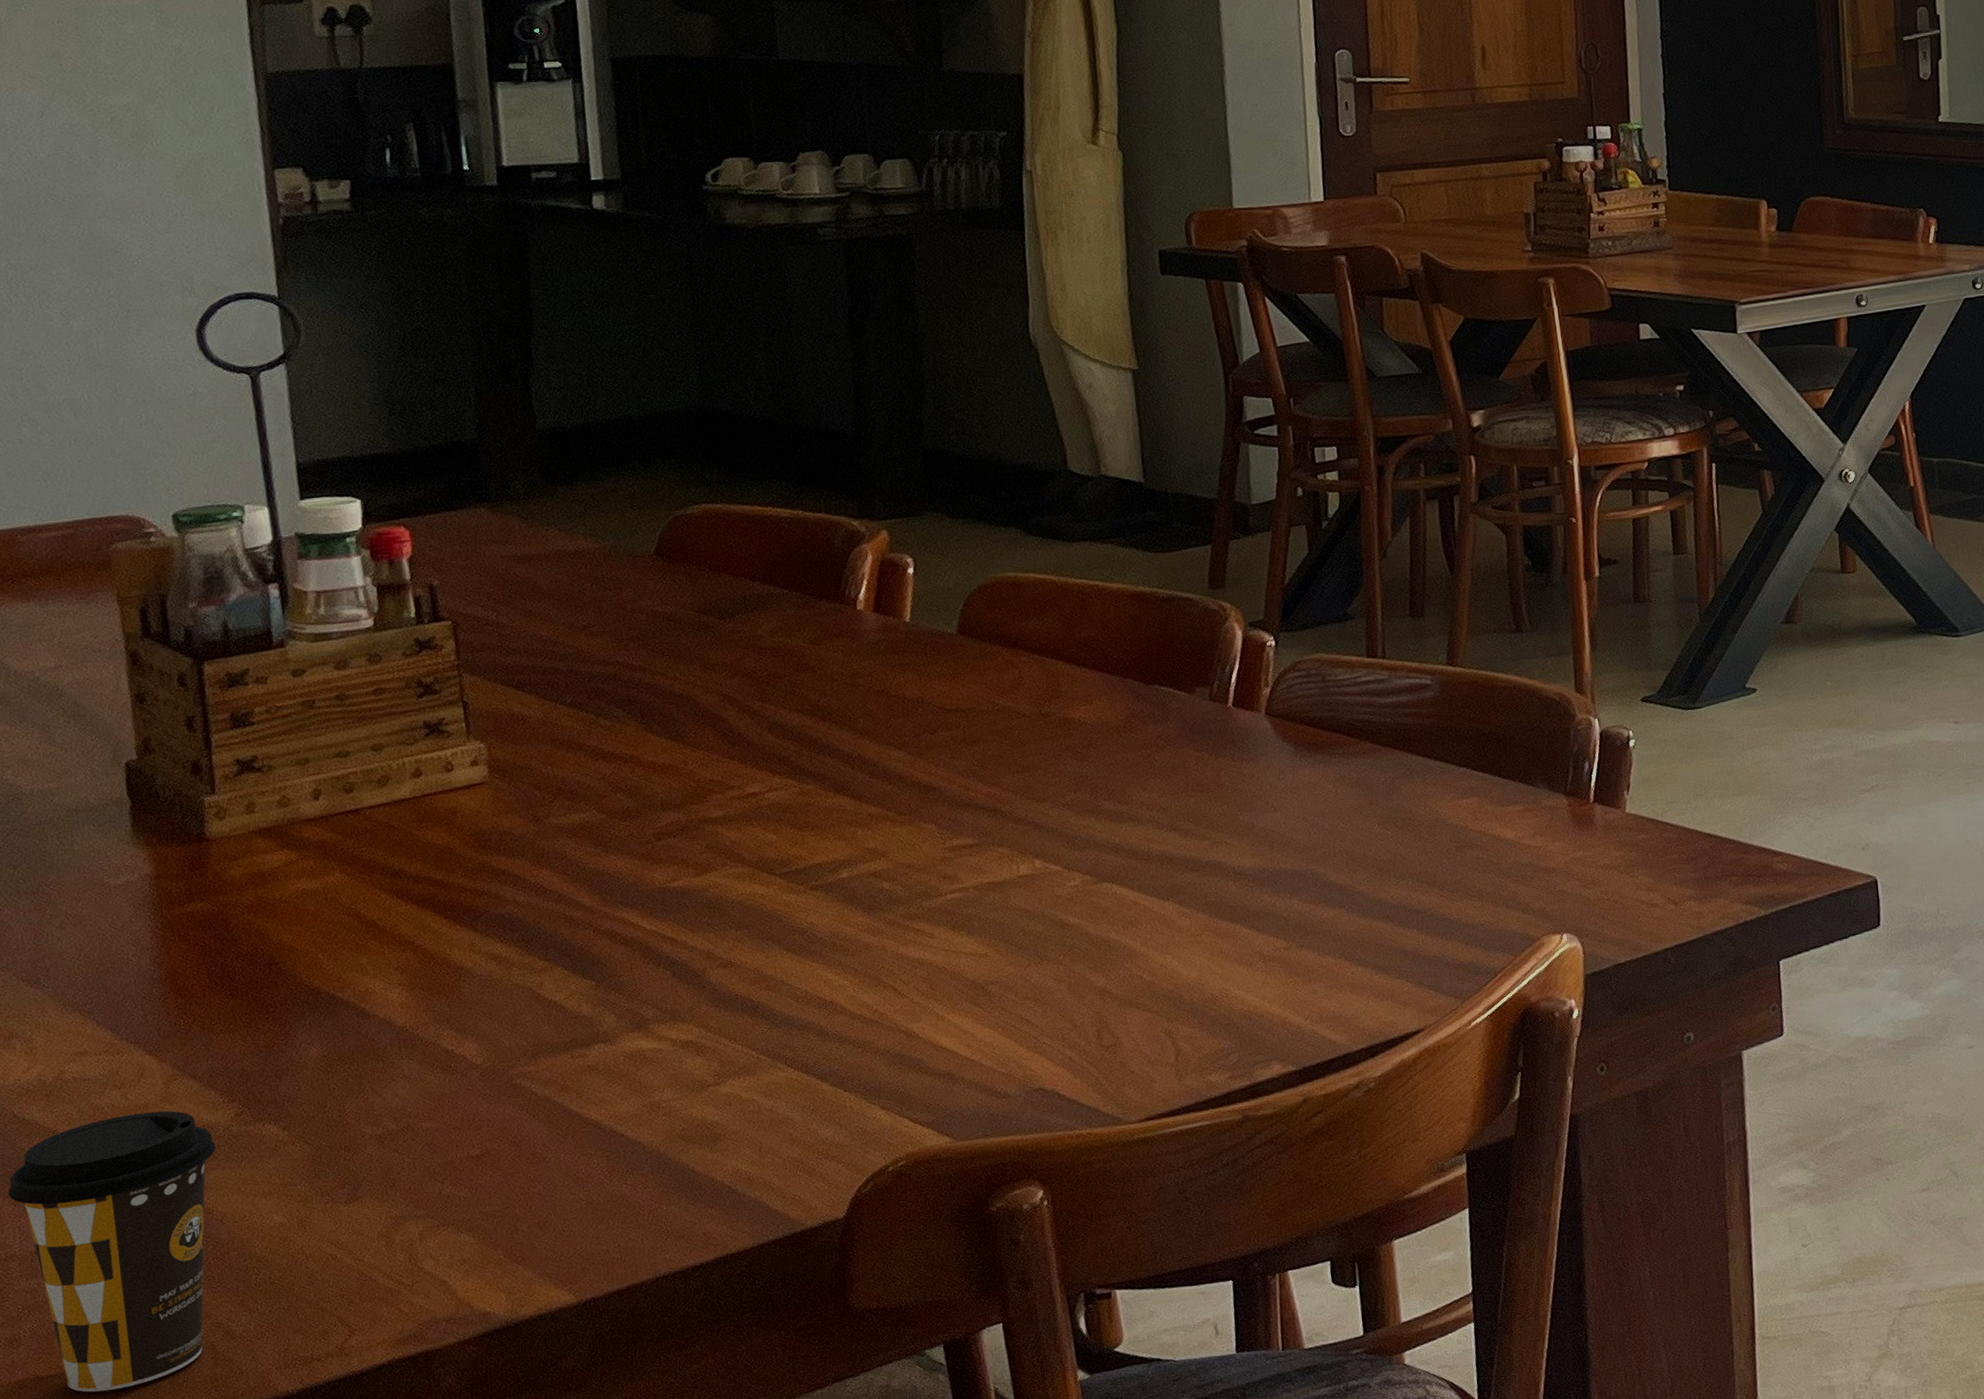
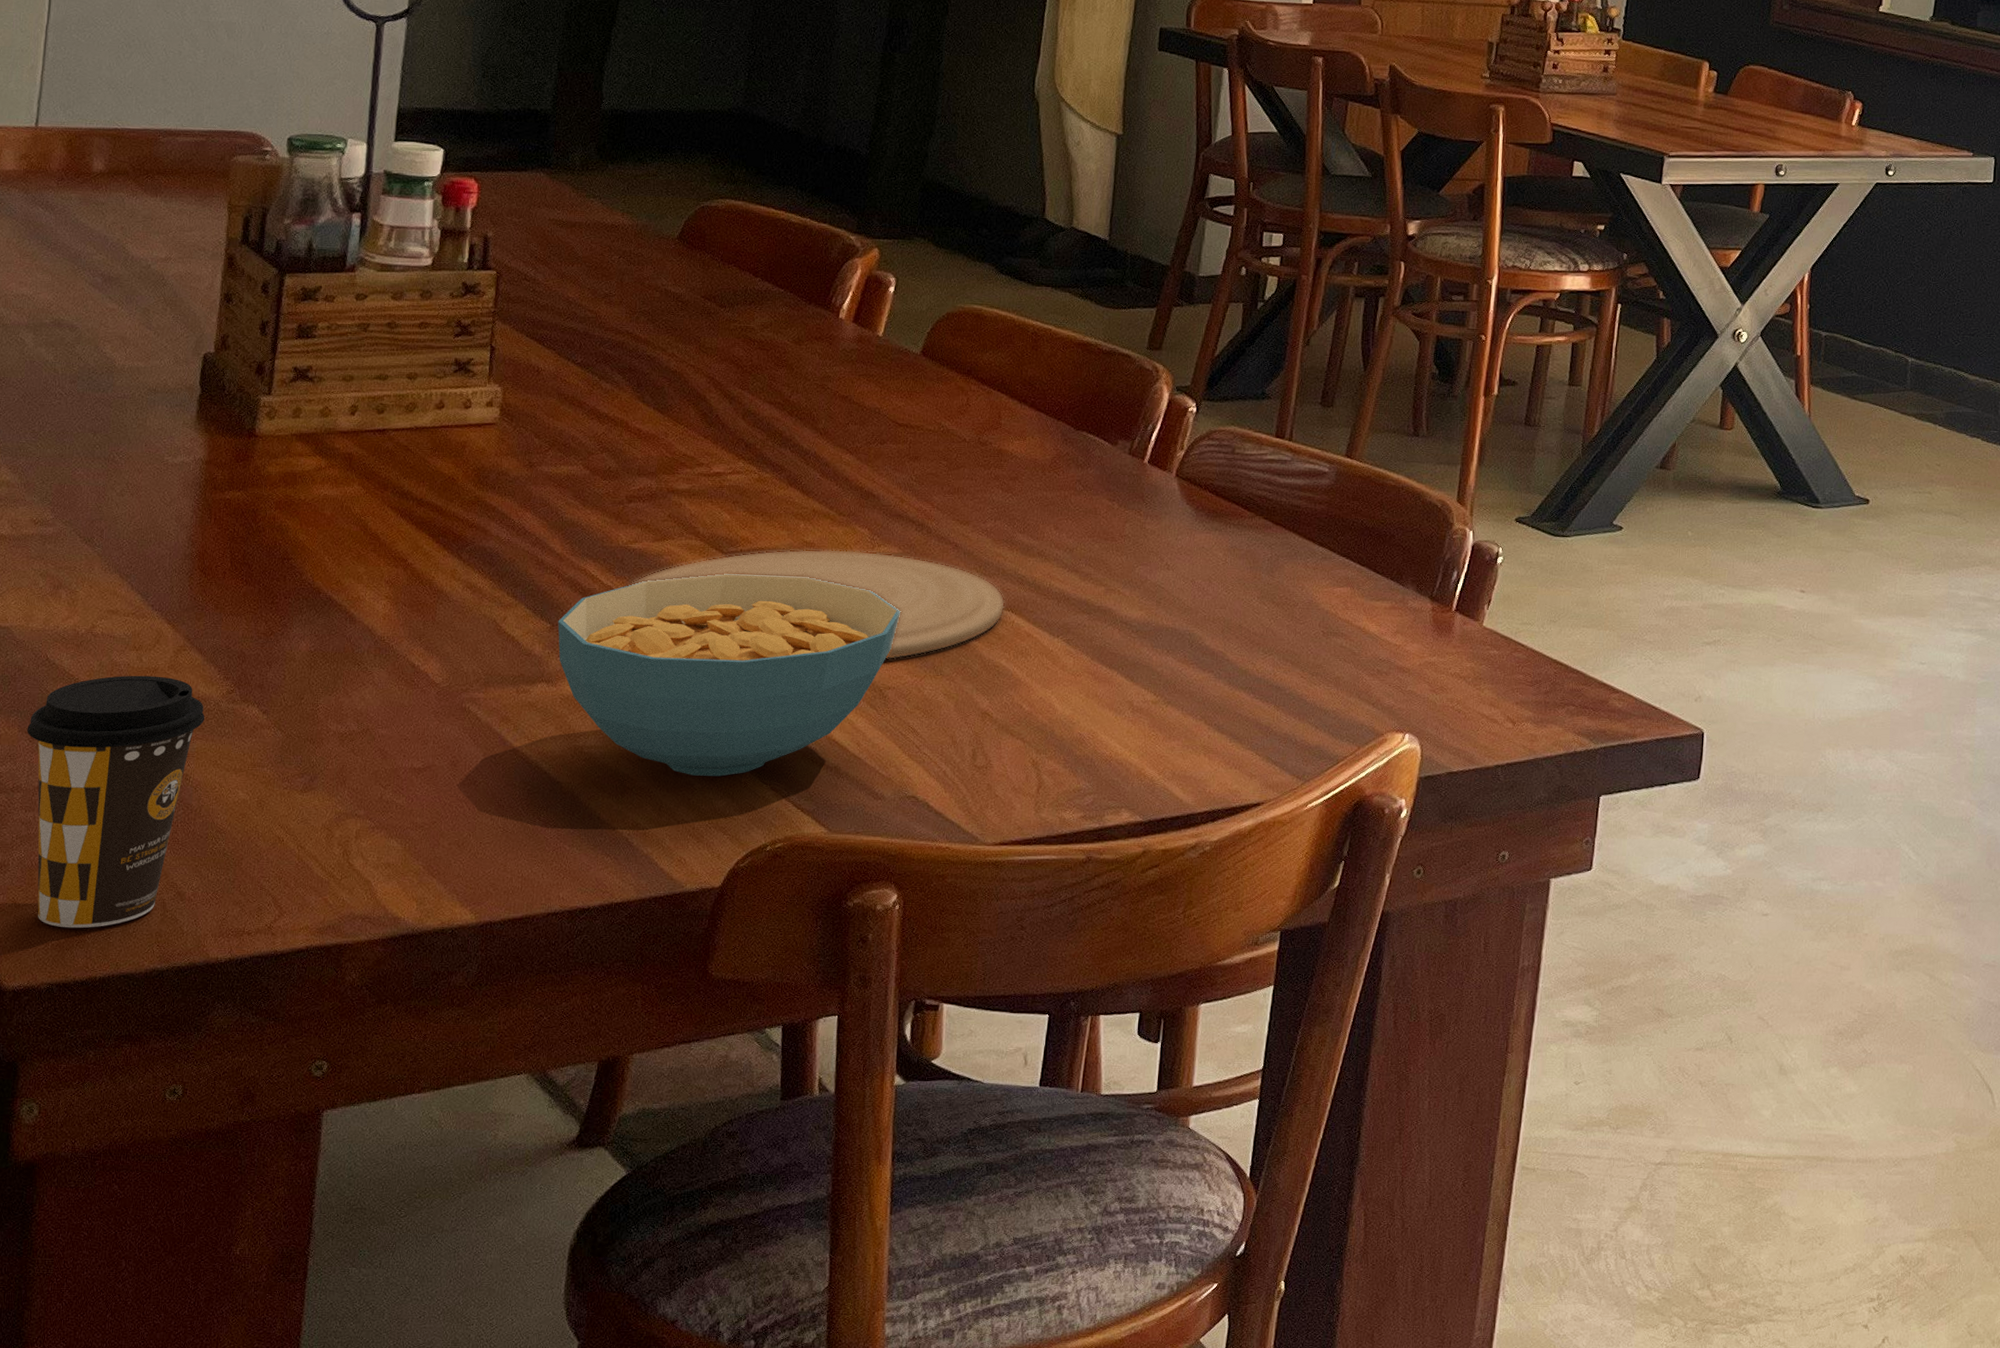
cereal bowl: none [603,884,990,1110] -> present [557,573,901,777]
plate: none [676,844,1104,955] -> present [628,549,1006,660]

